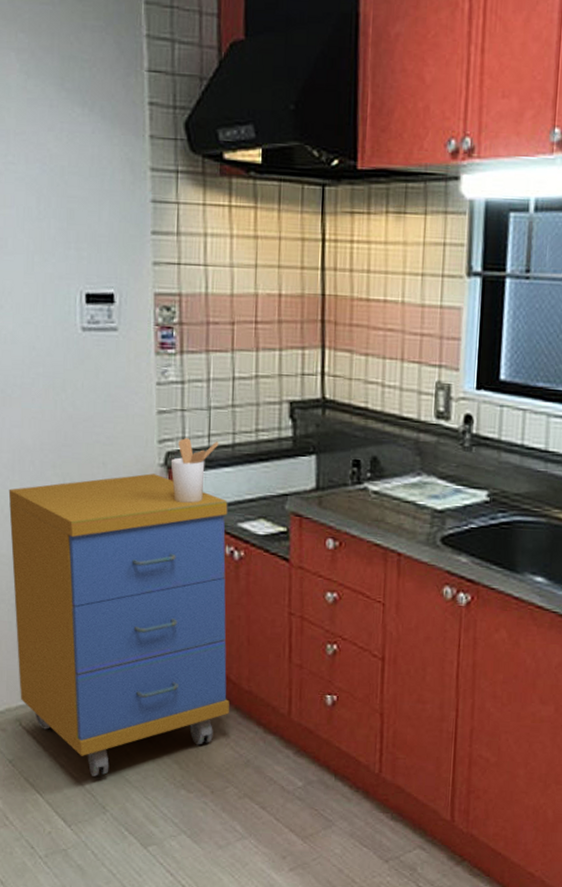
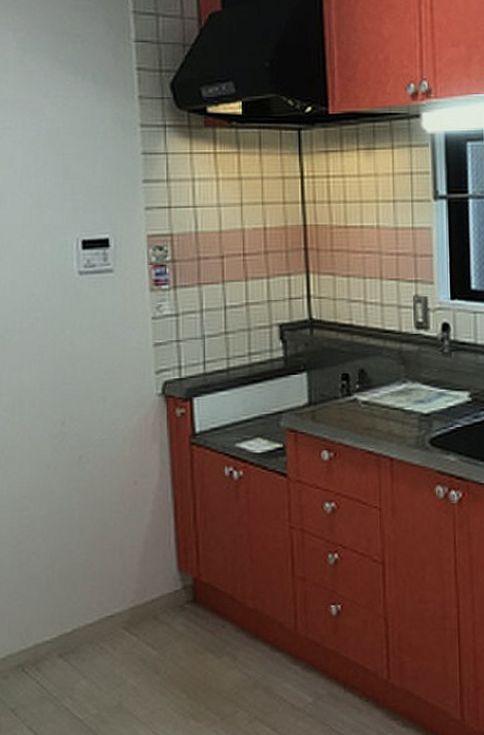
storage cabinet: present [8,473,229,777] -> none [8,403,235,717]
utensil holder: present [170,438,219,503] -> none [168,367,214,429]

